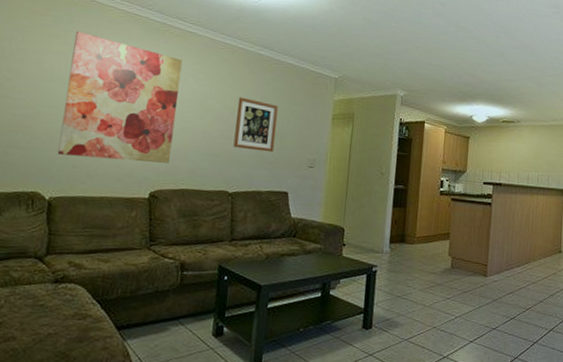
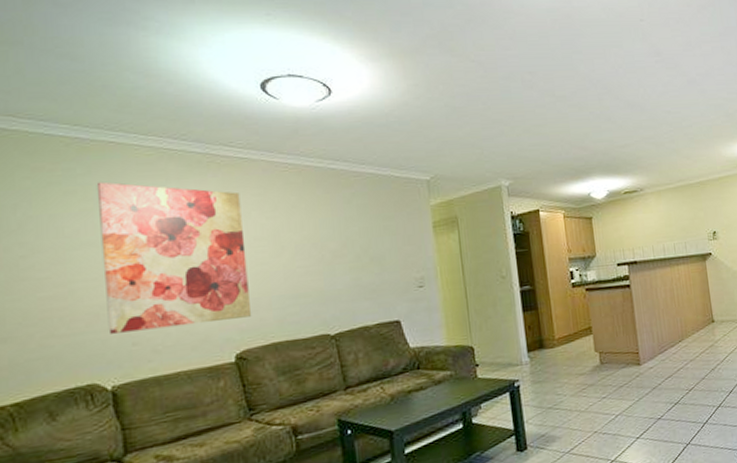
wall art: present [233,97,278,153] -> none [317,222,373,283]

